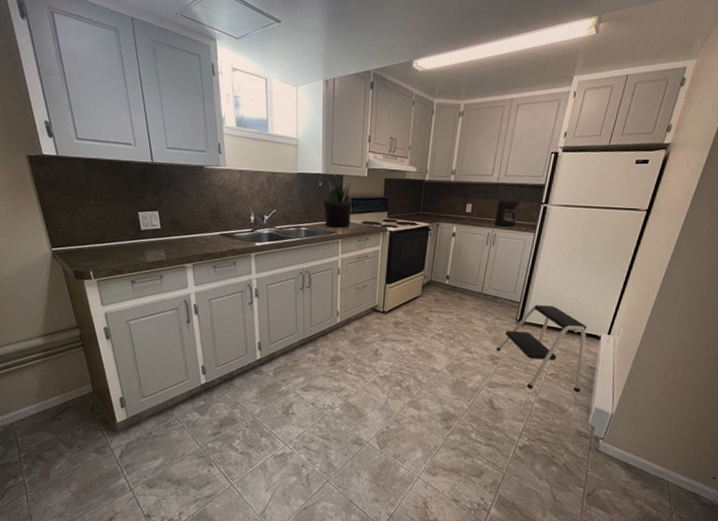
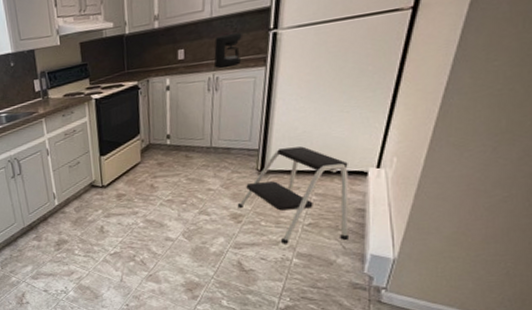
planter: present [323,180,352,228] -> none [19,55,52,108]

